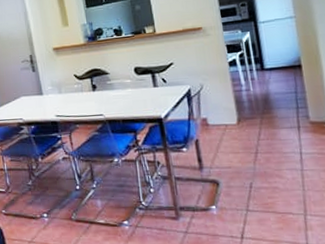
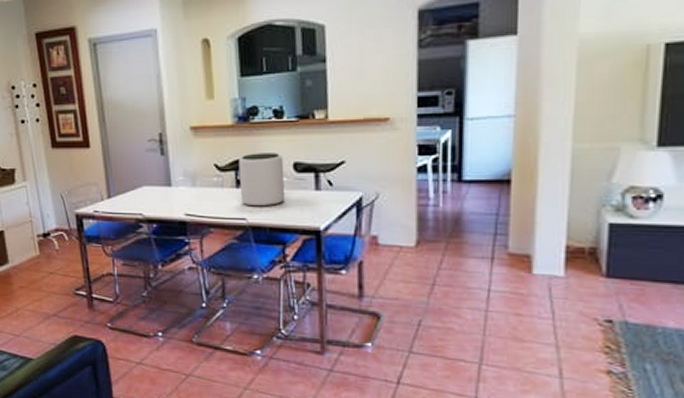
plant pot: none [92,61,132,105] -> present [239,153,286,207]

